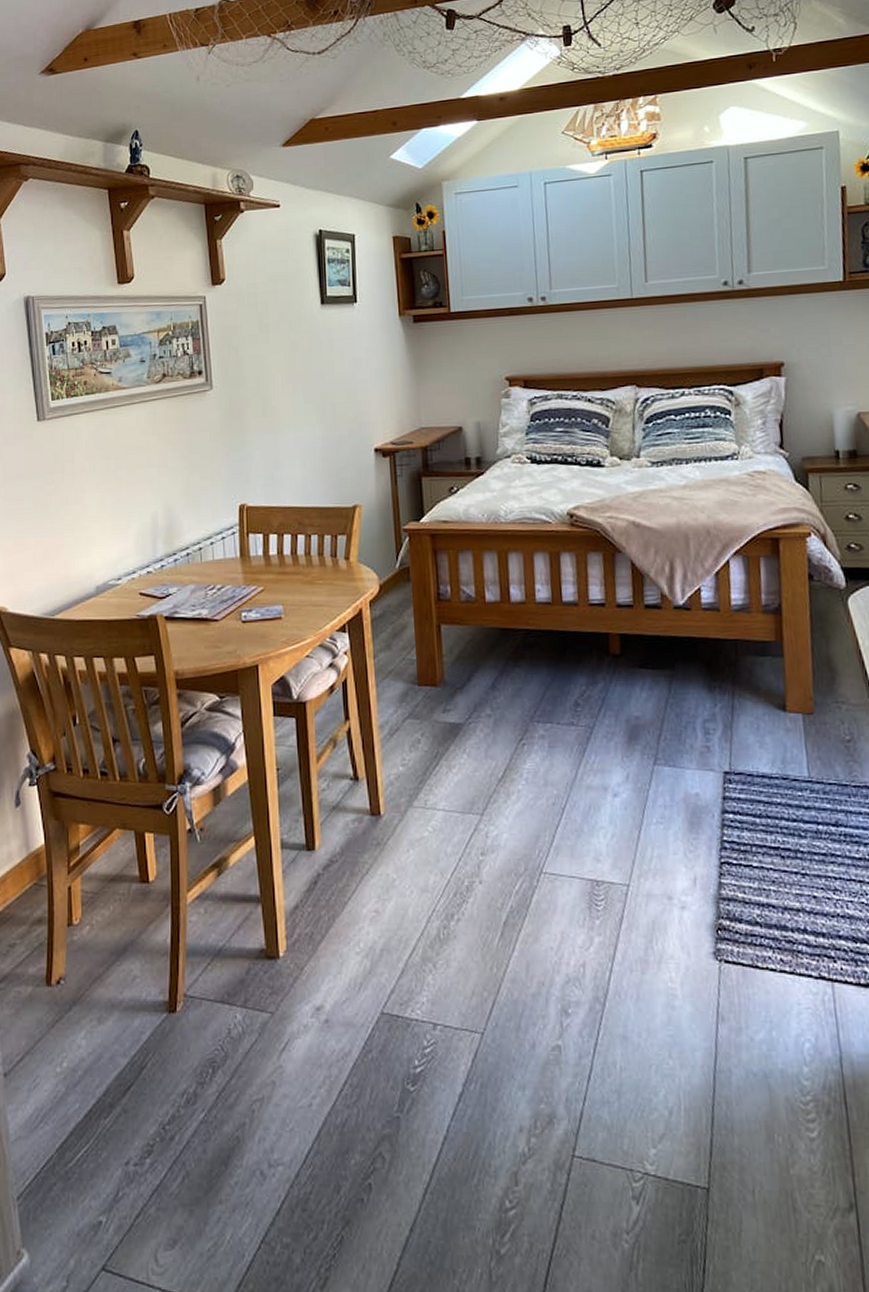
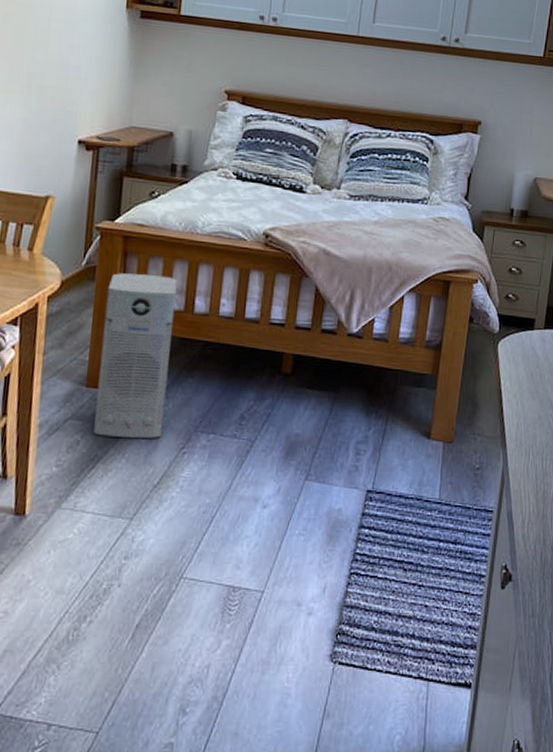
air purifier: none [423,568,499,734] -> present [93,273,178,439]

